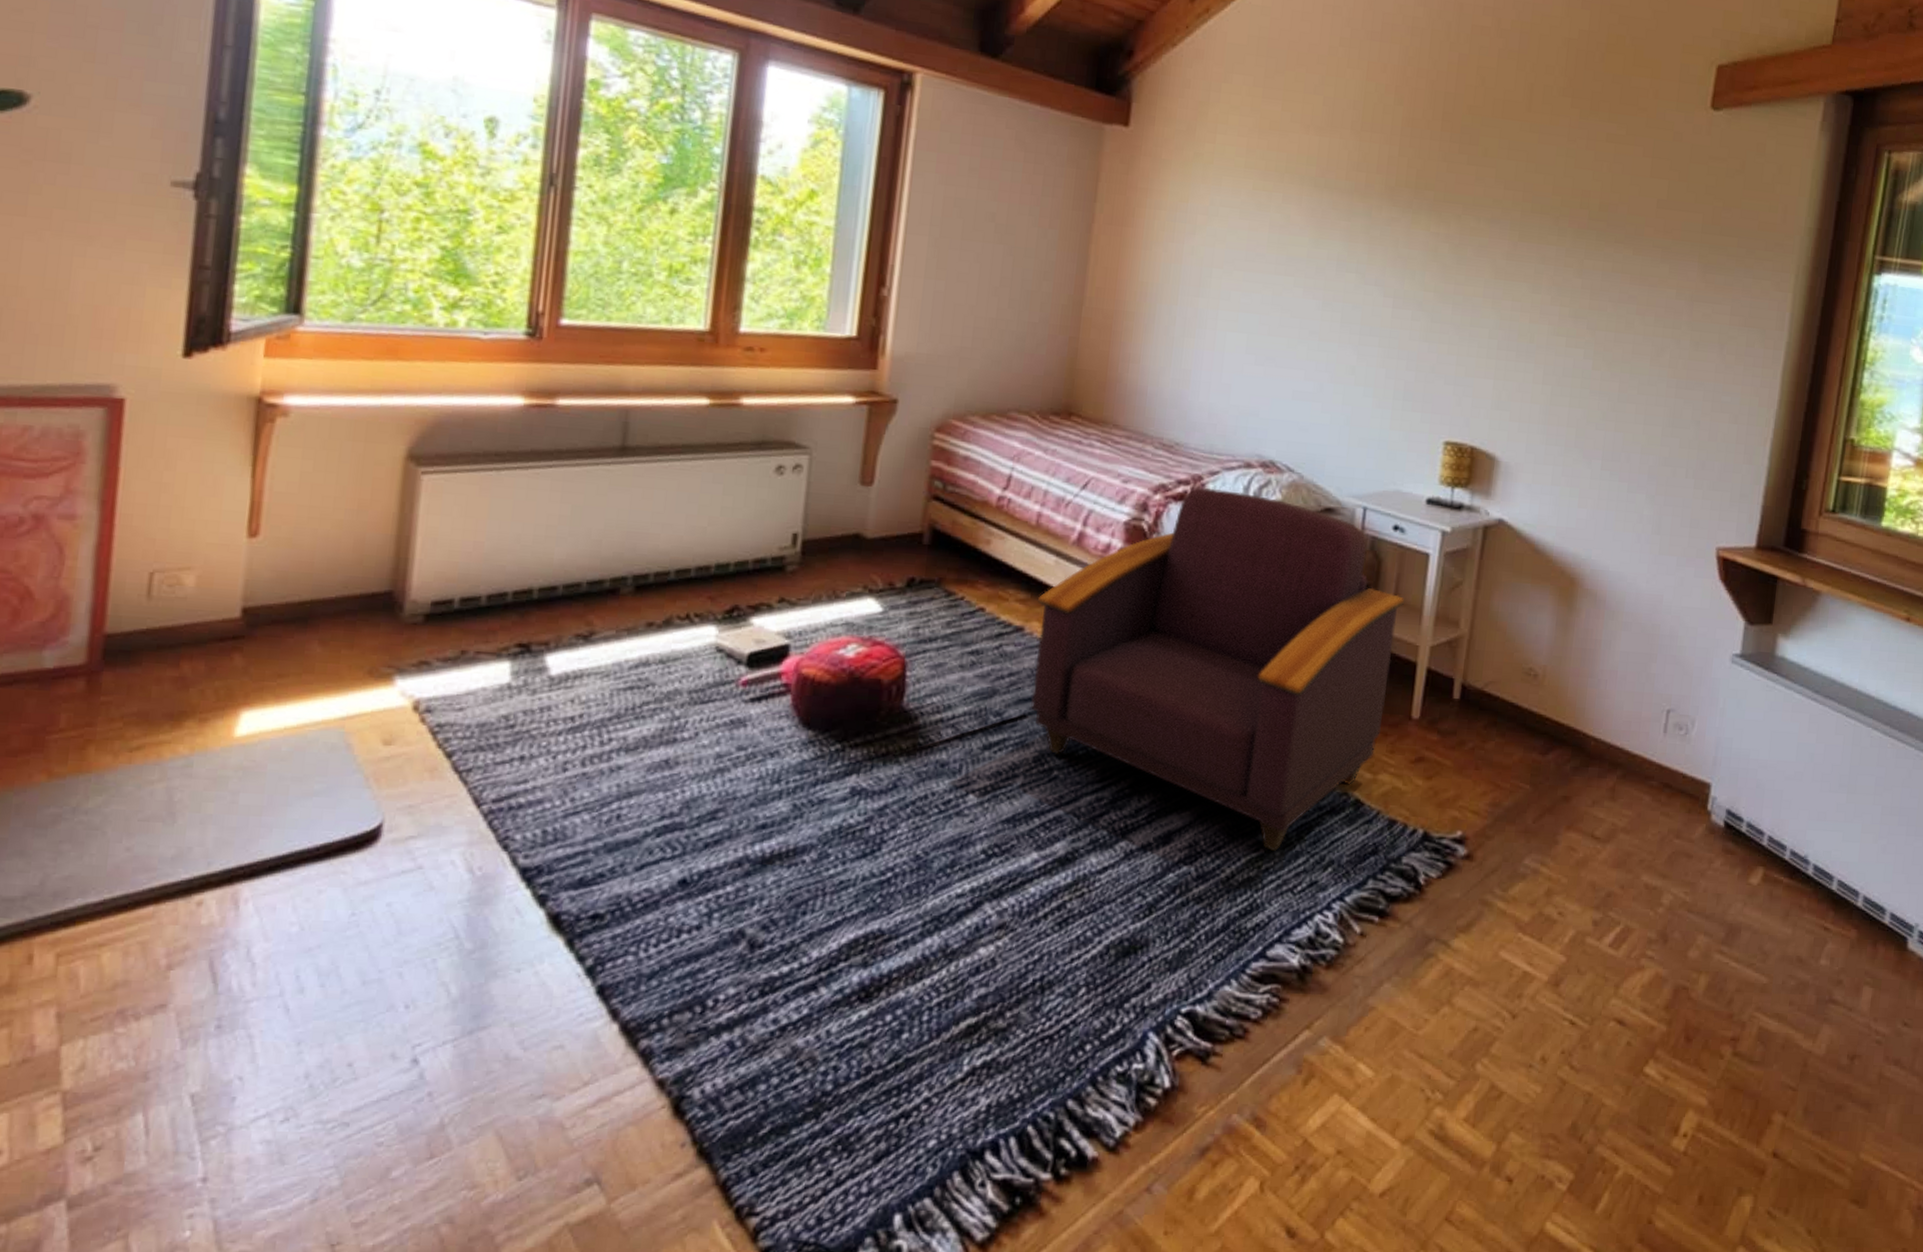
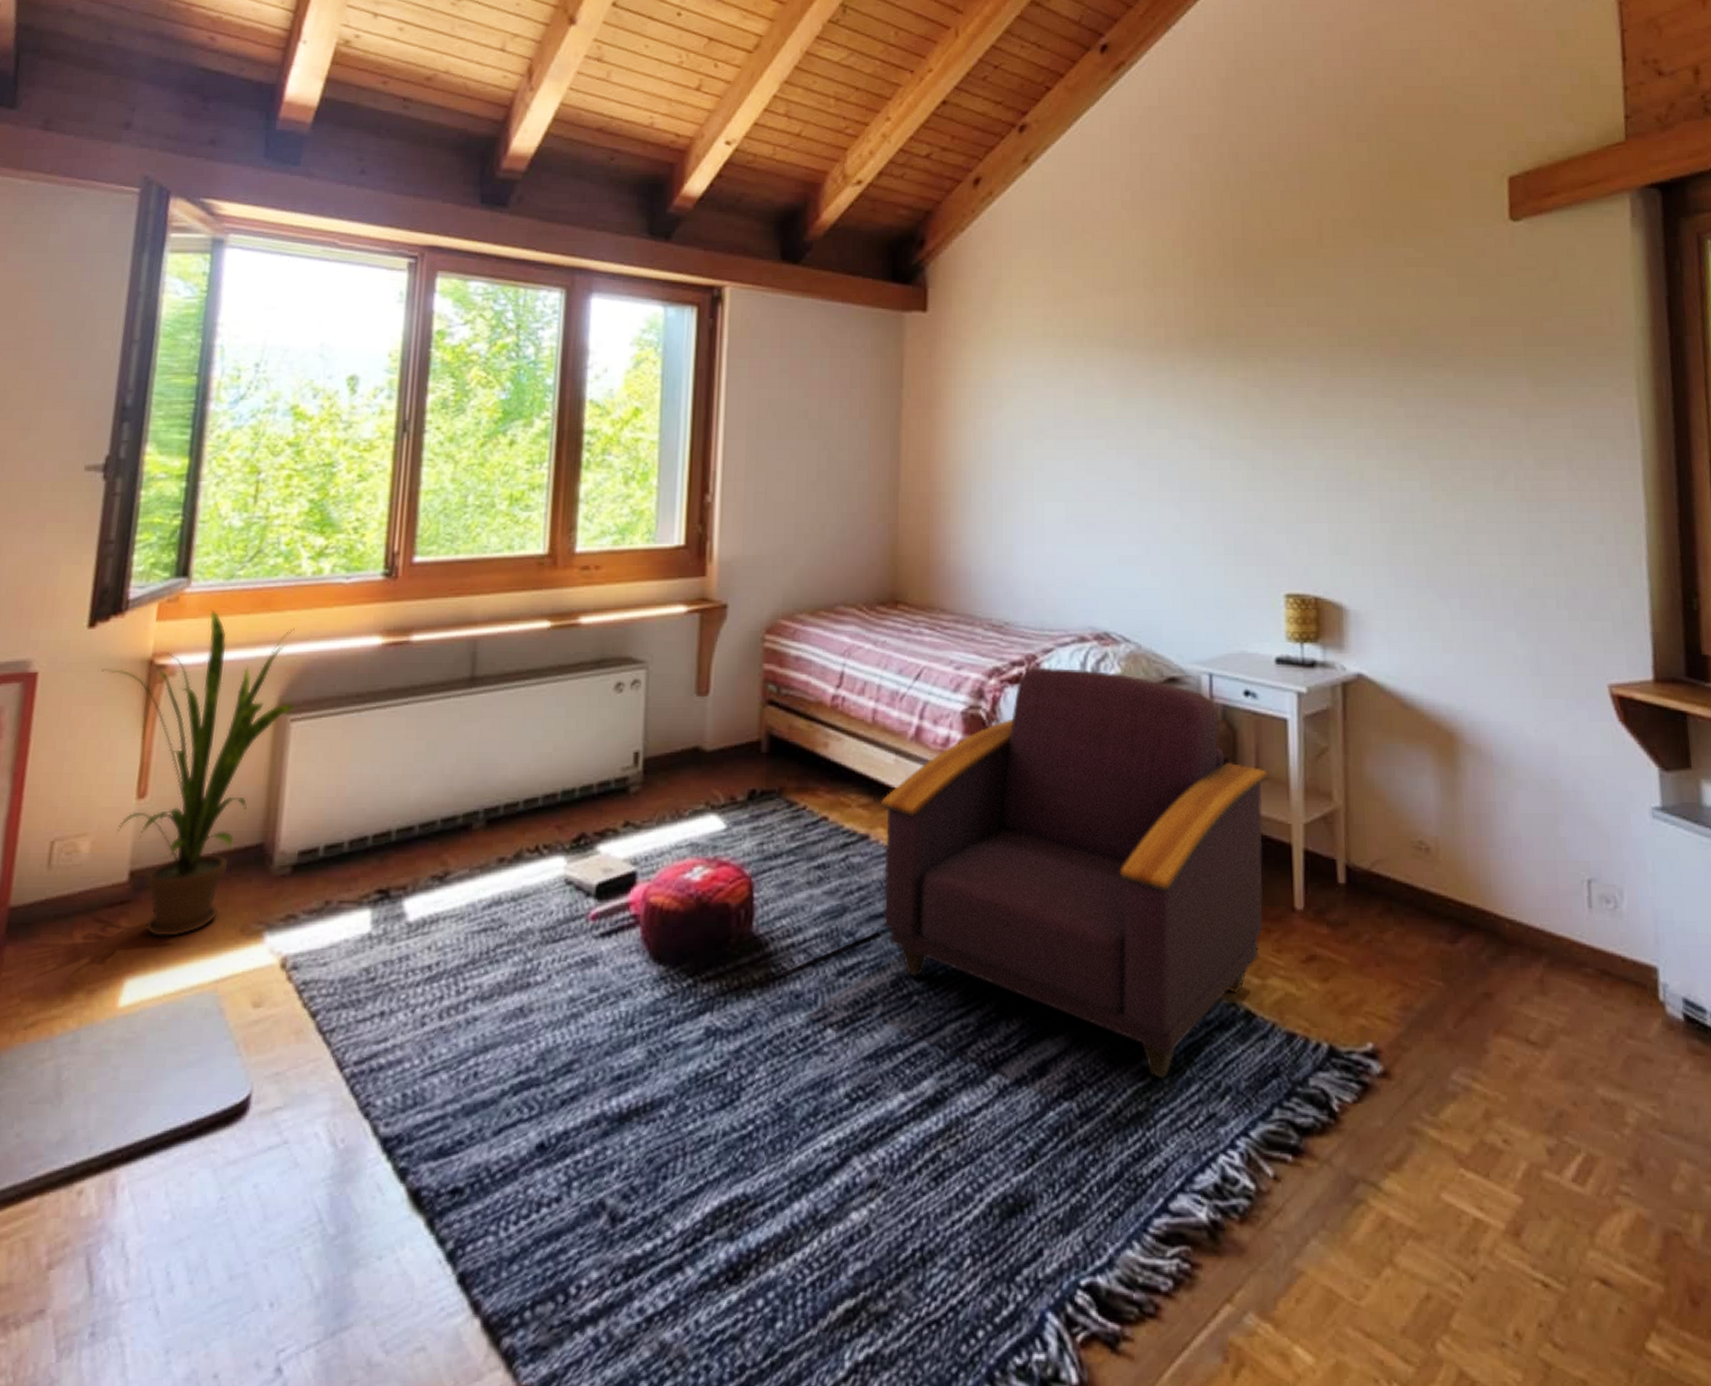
house plant: none [201,353,427,674] -> present [101,611,296,937]

